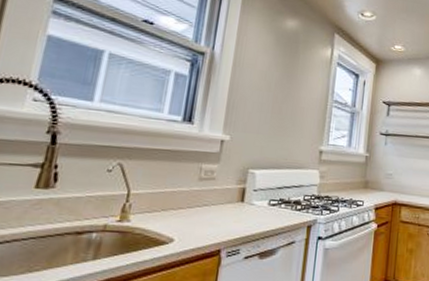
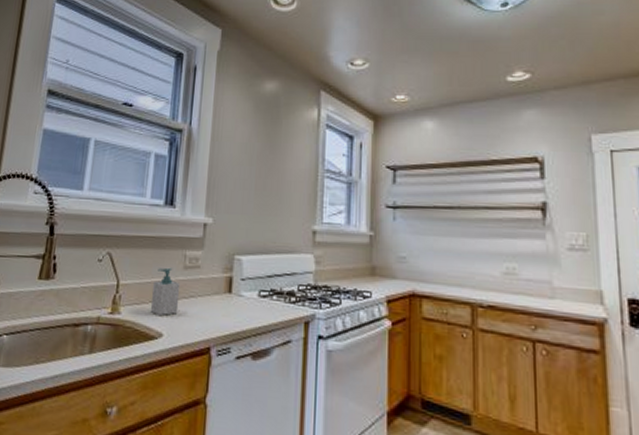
soap bottle: none [162,179,195,224] -> present [150,267,181,317]

